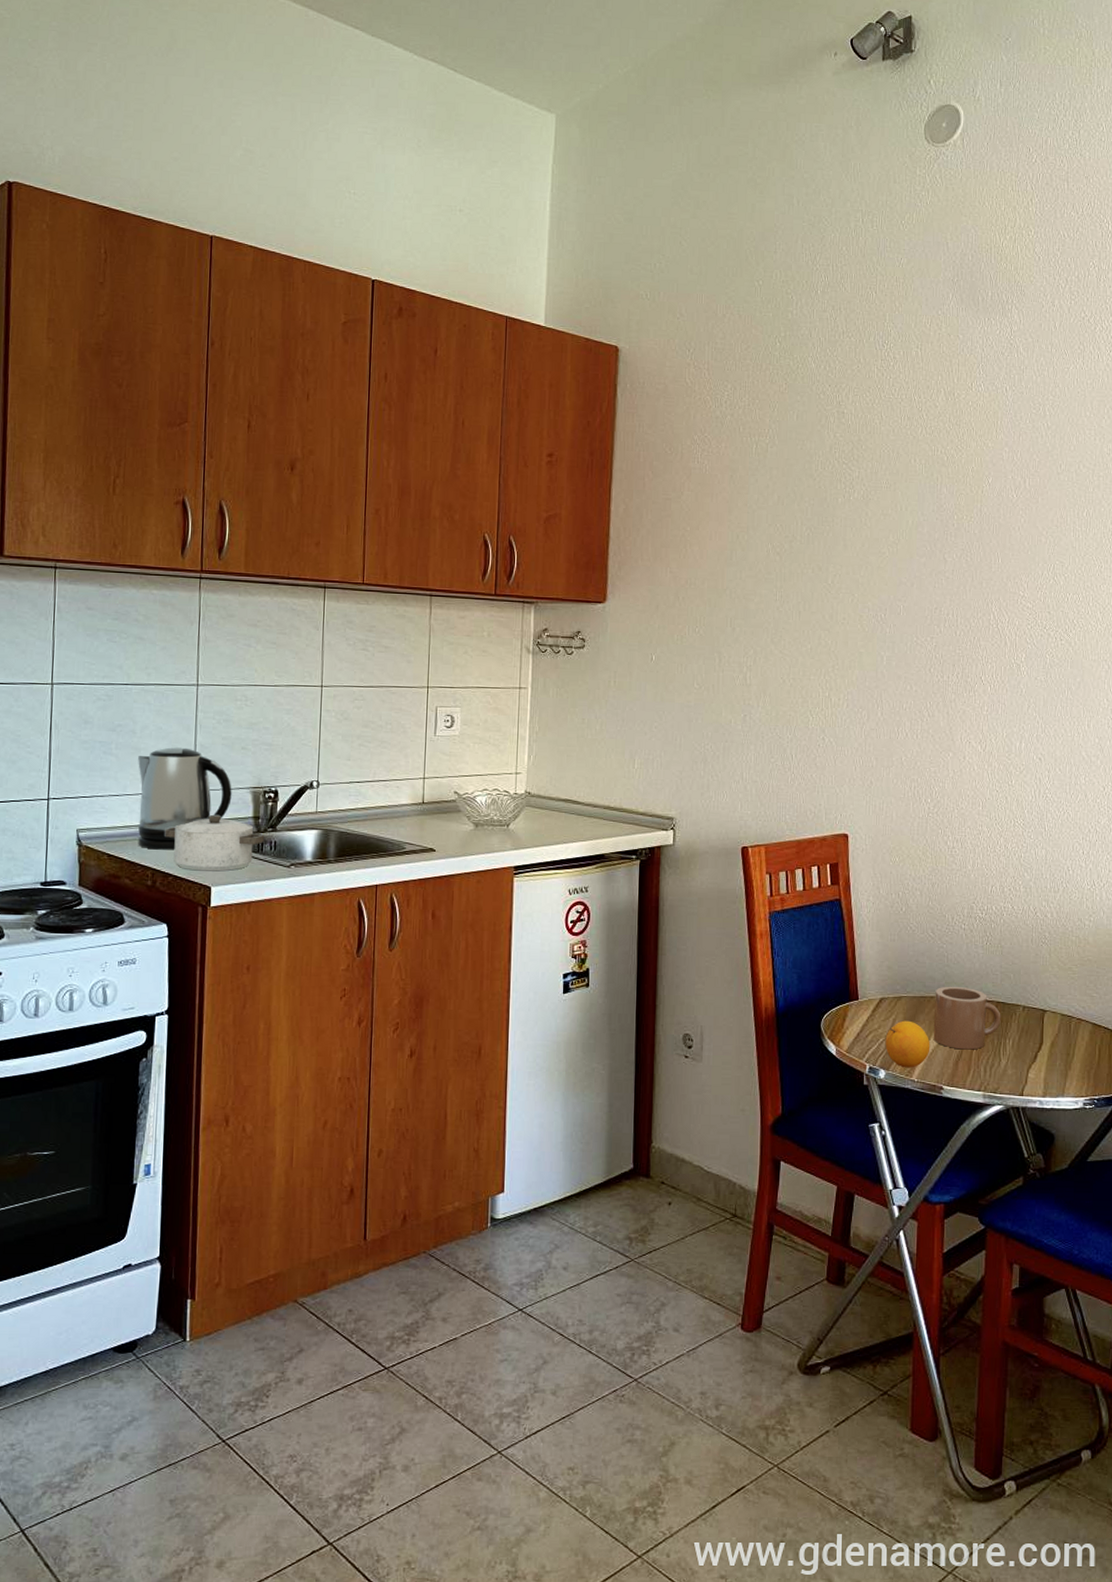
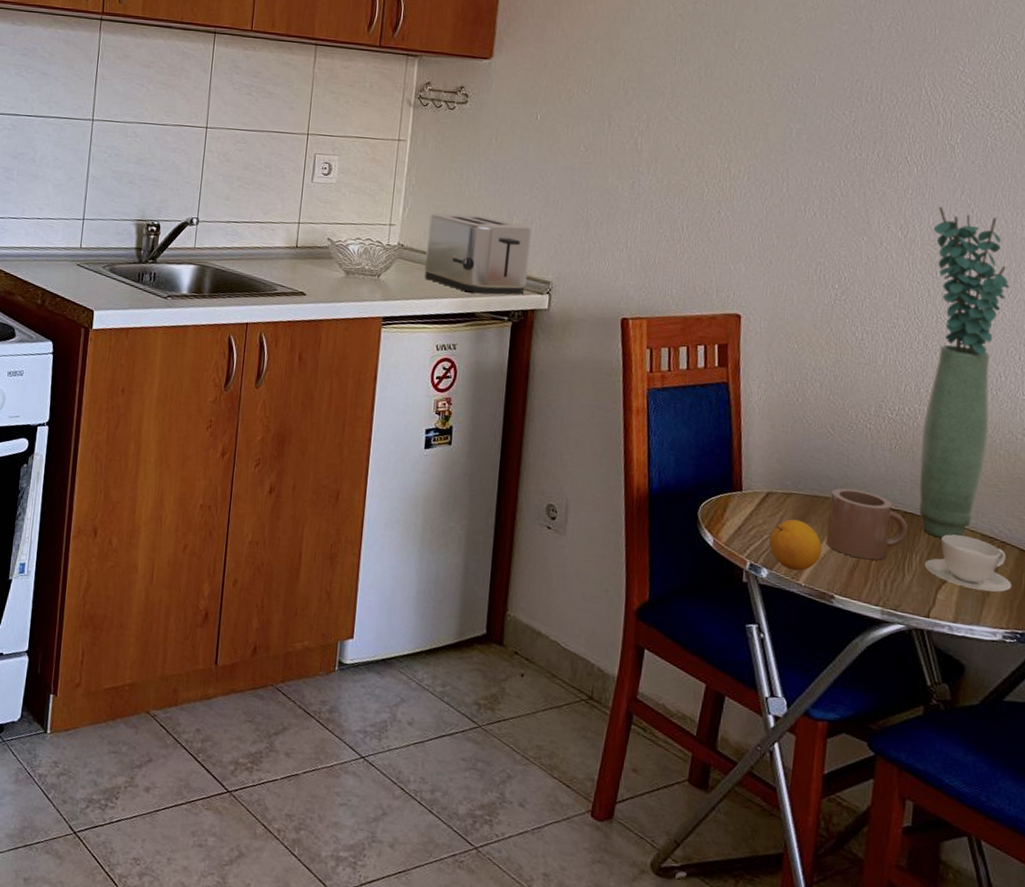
kettle: present [138,747,232,850] -> none [31,177,119,273]
cooking pot: present [164,814,265,872] -> none [55,242,146,297]
toaster: none [552,757,653,836] -> present [424,212,532,295]
vase: none [1006,720,1072,1022] -> present [919,206,1011,538]
teacup: none [1016,1017,1088,1065] -> present [924,534,1012,592]

